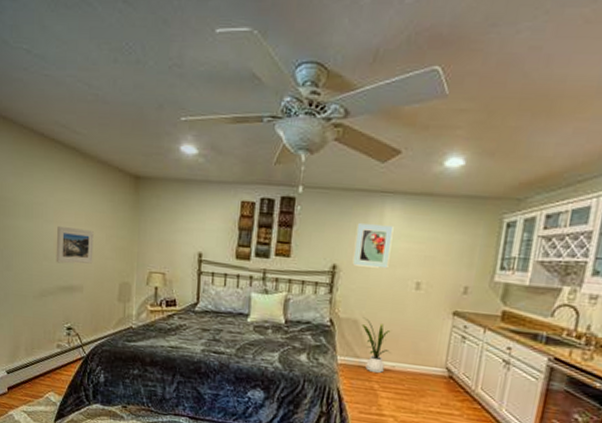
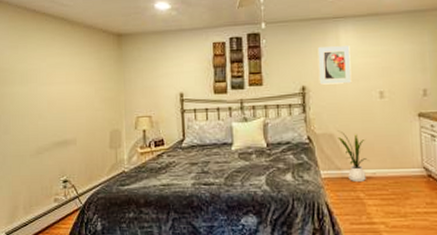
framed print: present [56,225,94,264] -> none [50,86,84,121]

